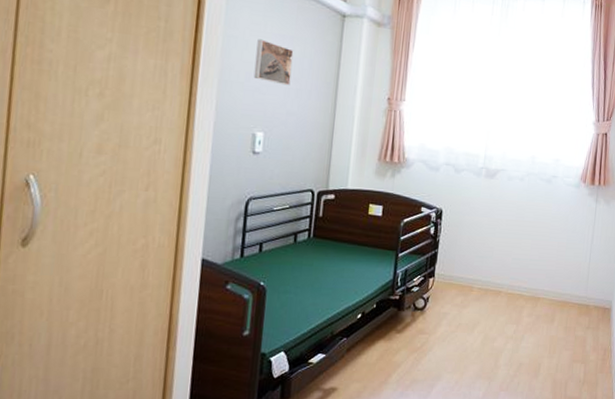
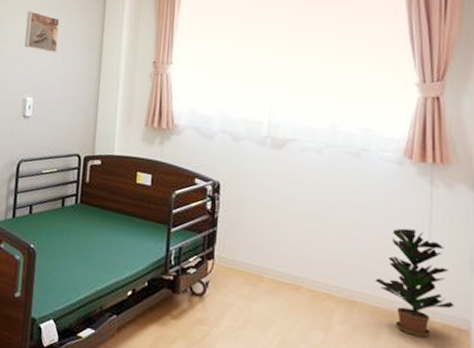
potted plant: none [554,237,604,318] -> present [375,228,455,338]

